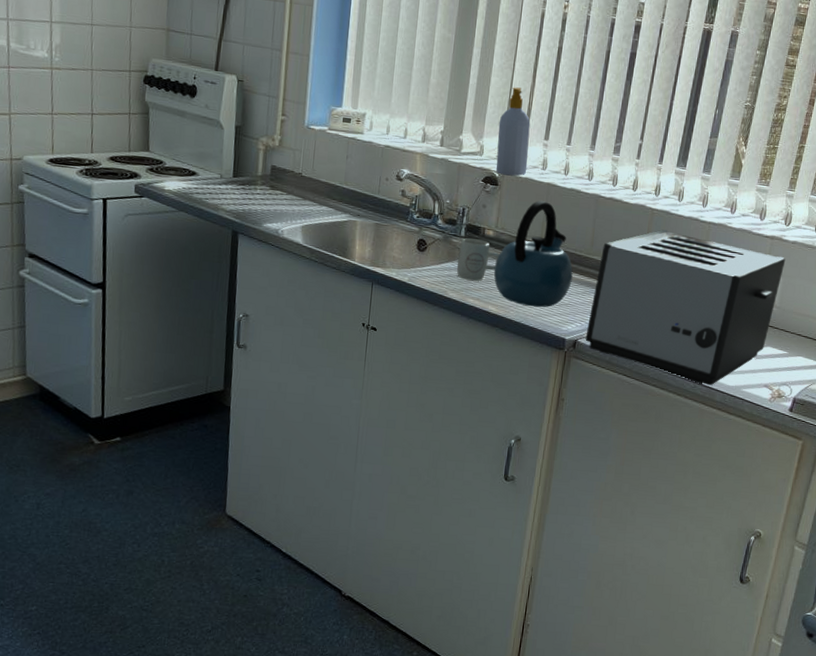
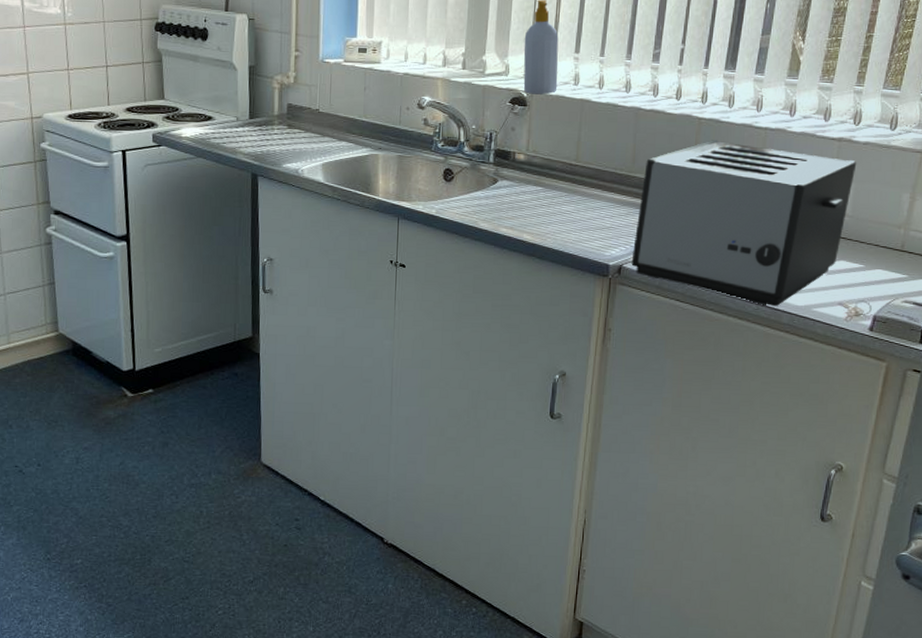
mug: present [457,238,500,281] -> none [487,164,532,209]
kettle: present [493,200,573,307] -> none [527,118,614,233]

